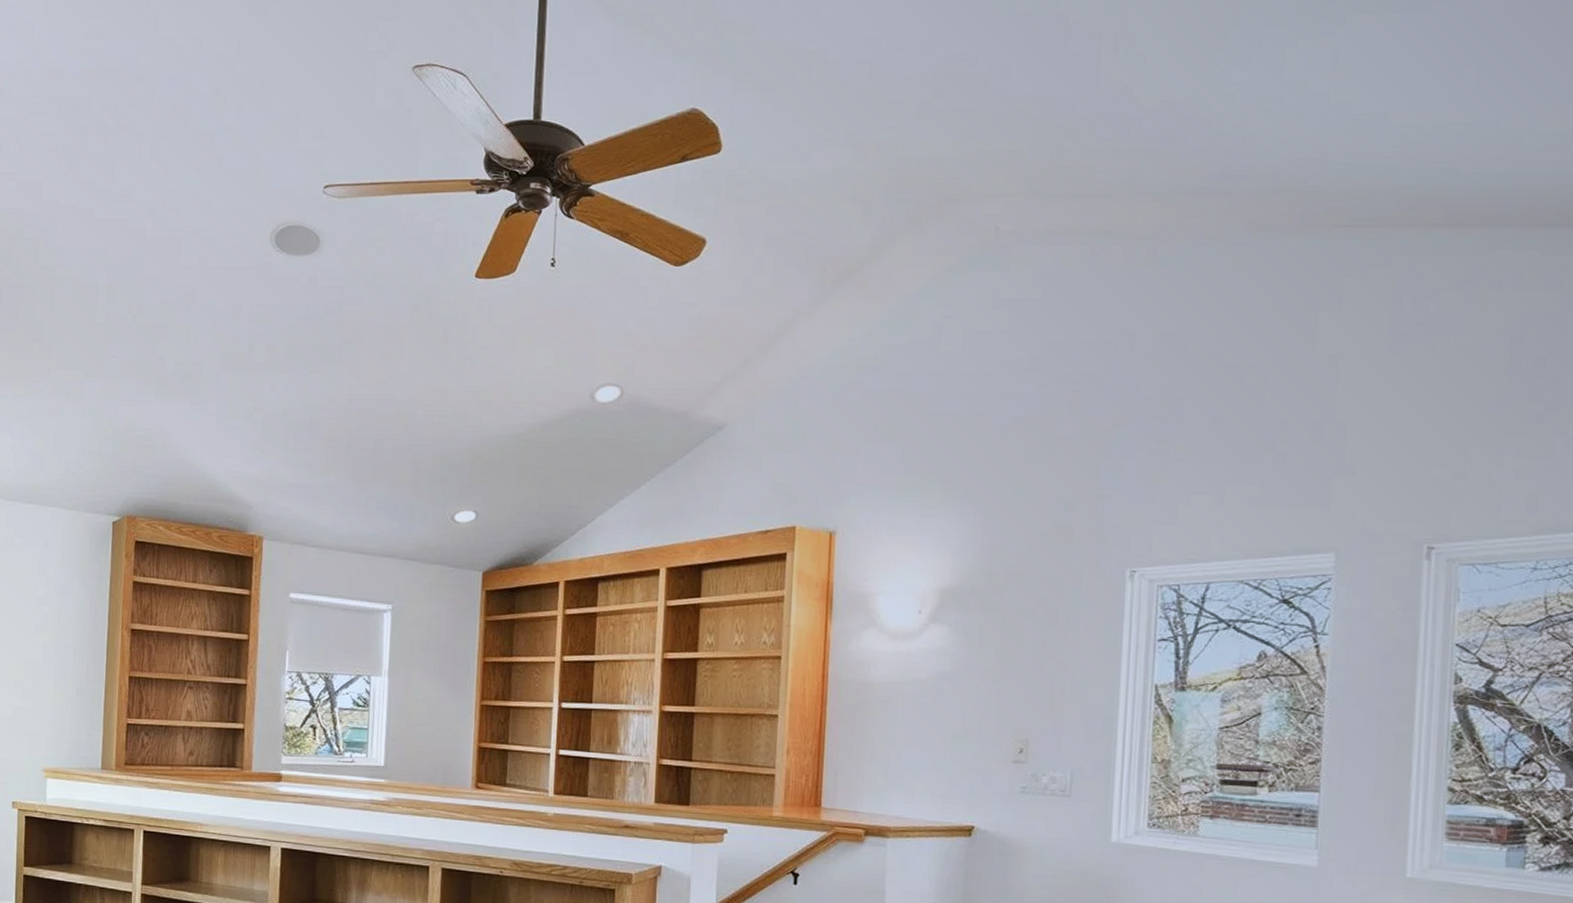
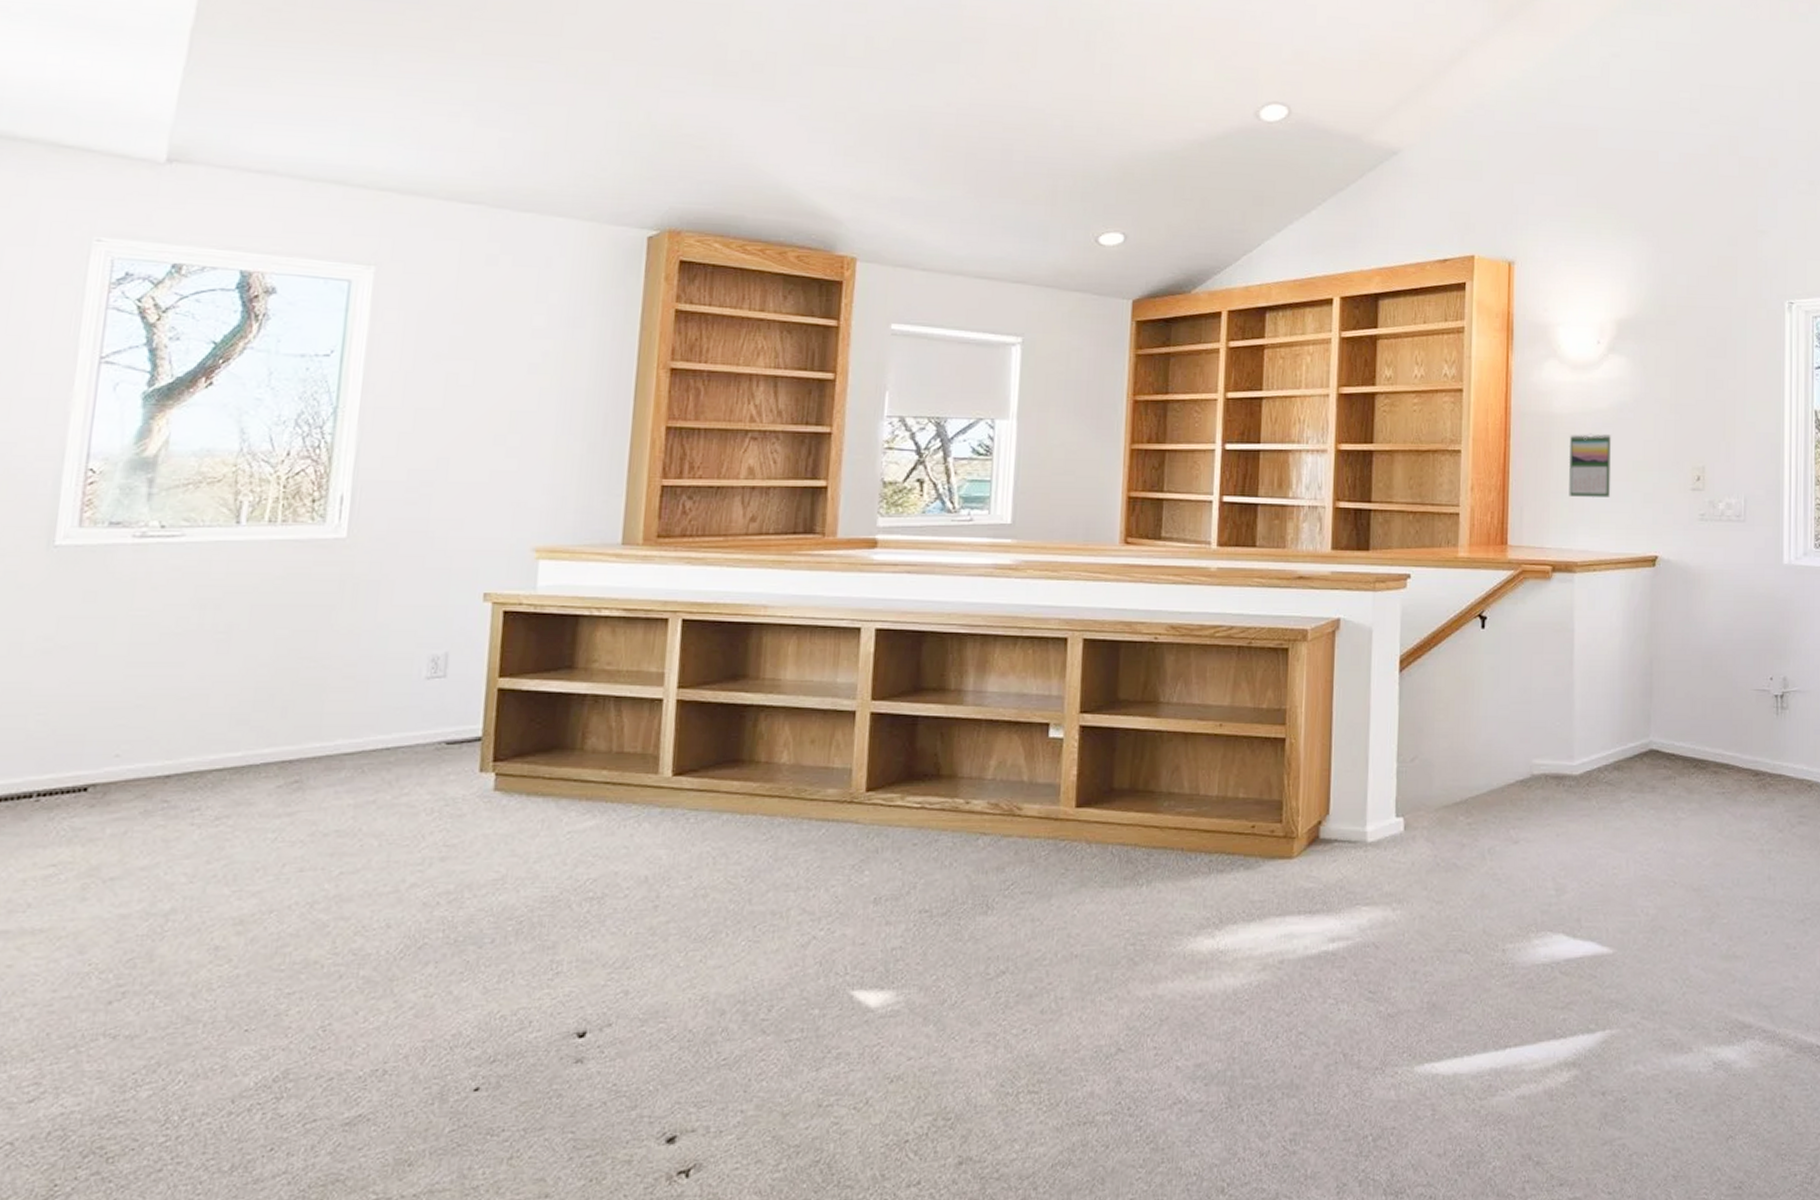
calendar: none [884,702,929,766] -> present [1569,433,1611,498]

